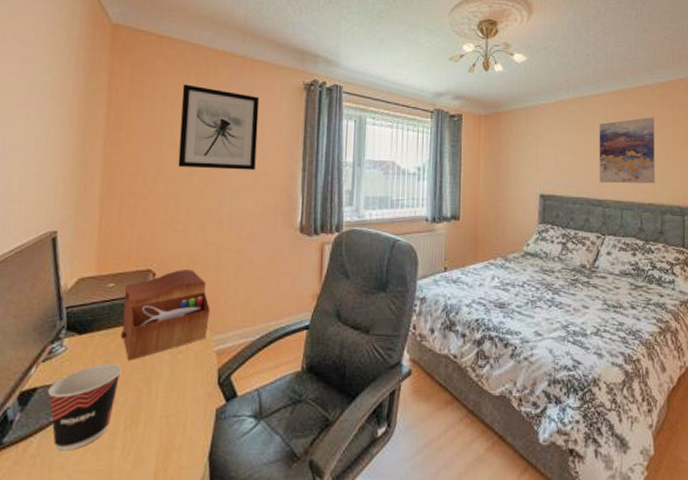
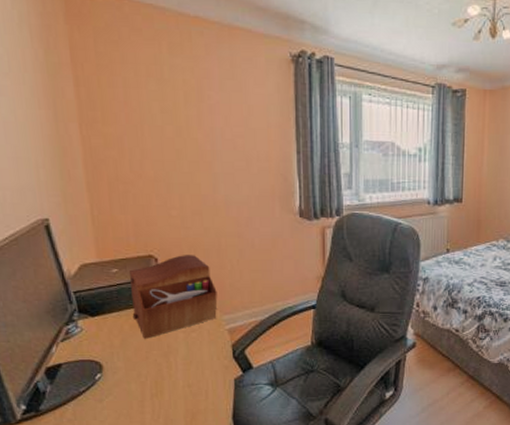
cup: present [48,363,122,451] -> none [72,341,140,416]
wall art: present [178,84,260,170] -> none [155,56,247,153]

